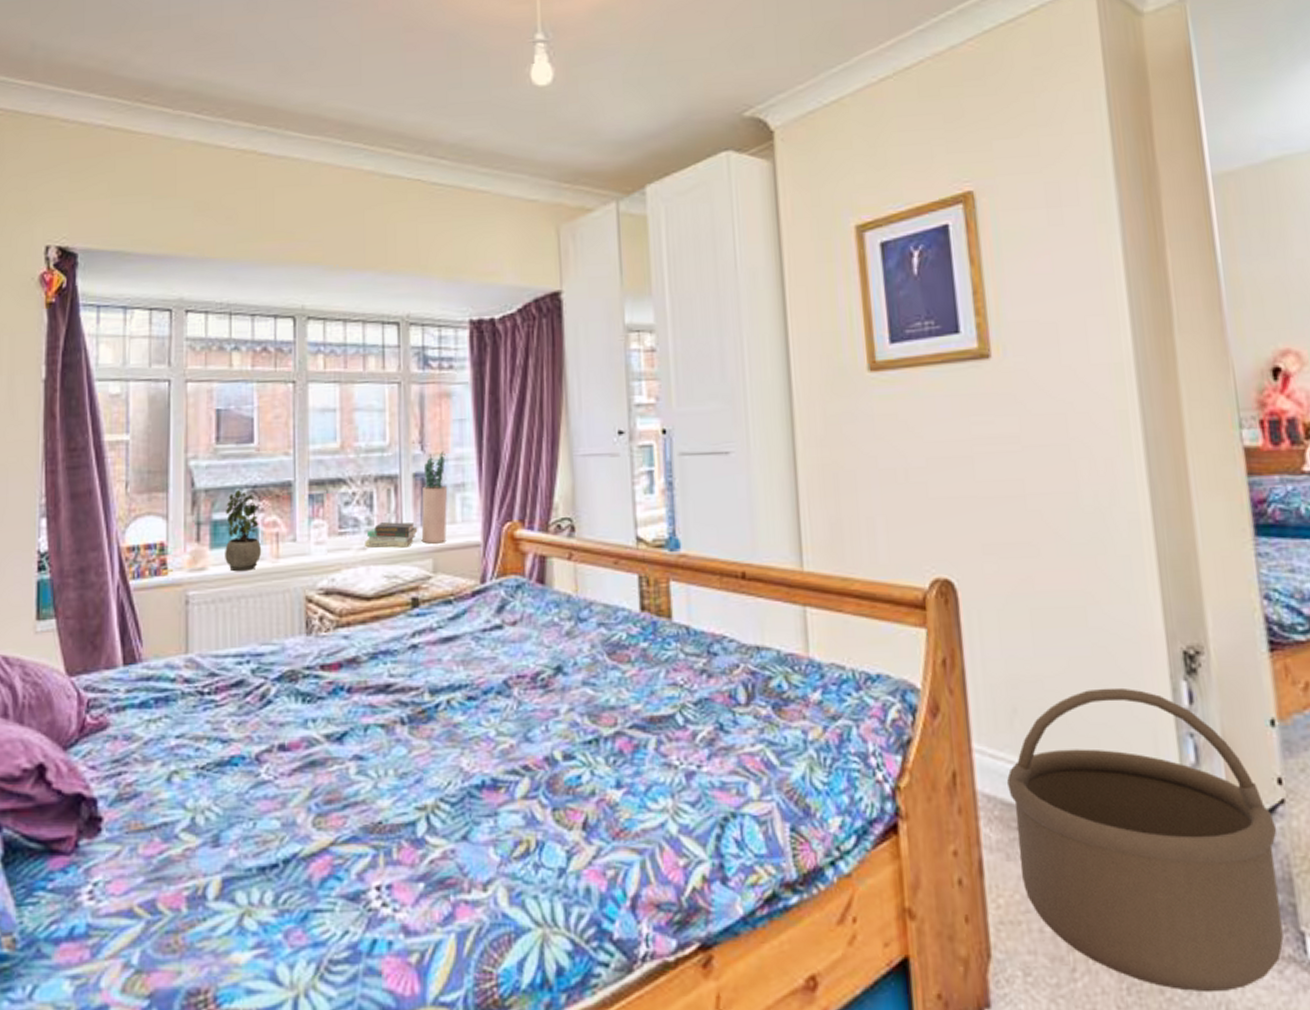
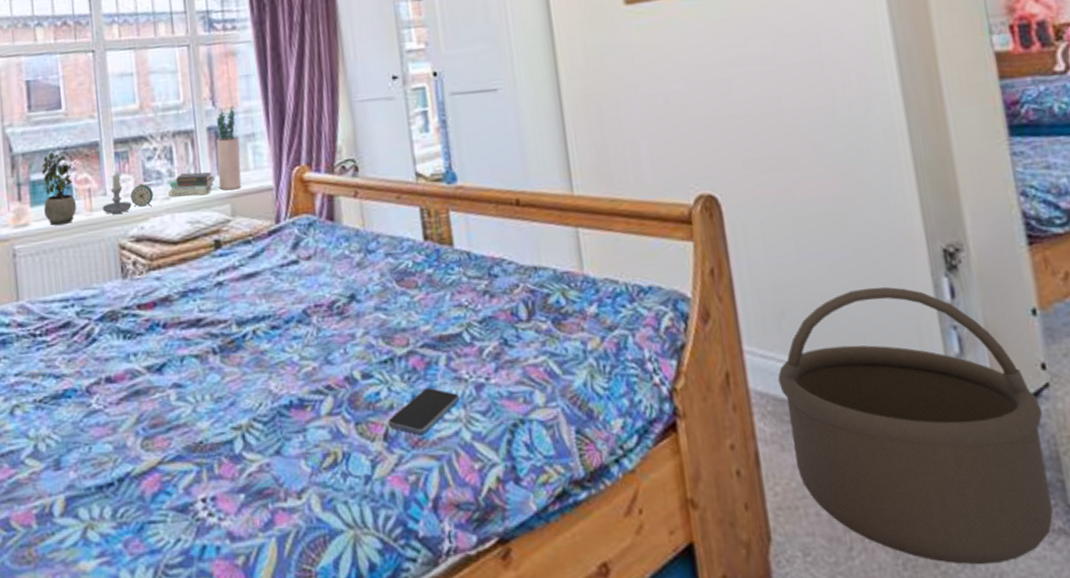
candle: none [290,517,323,562] -> present [102,173,132,214]
alarm clock: none [323,530,348,557] -> present [130,183,154,208]
mobile phone: none [588,773,667,825] -> present [387,387,459,435]

